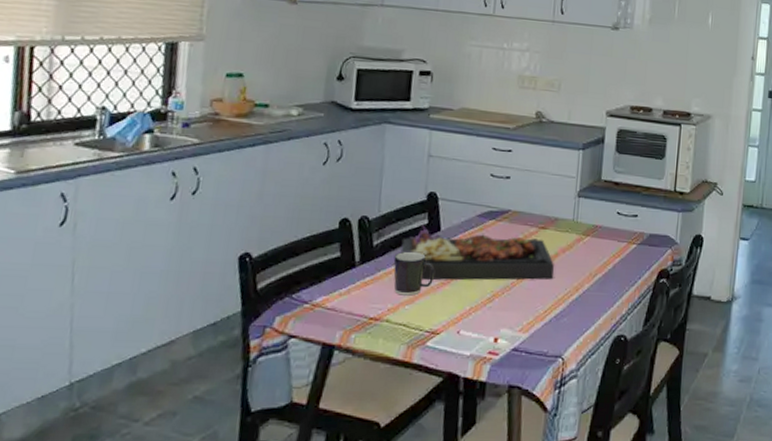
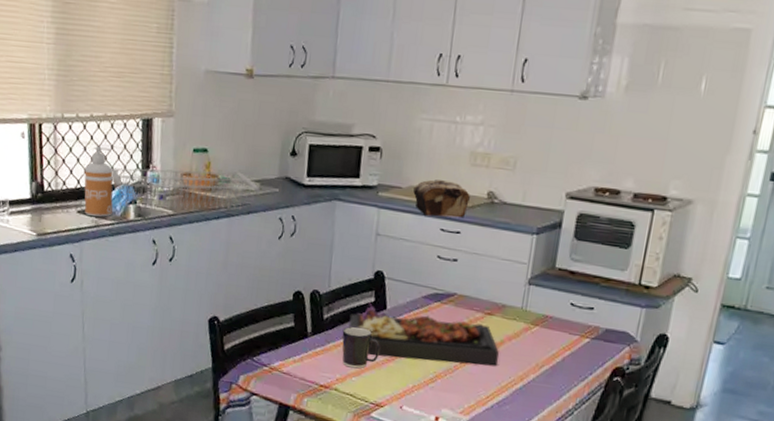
soap dispenser: none [84,71,126,150] -> present [84,146,113,217]
dish rack: none [122,94,303,138] -> present [111,167,260,211]
bread loaf: none [465,101,520,137] -> present [413,179,470,218]

